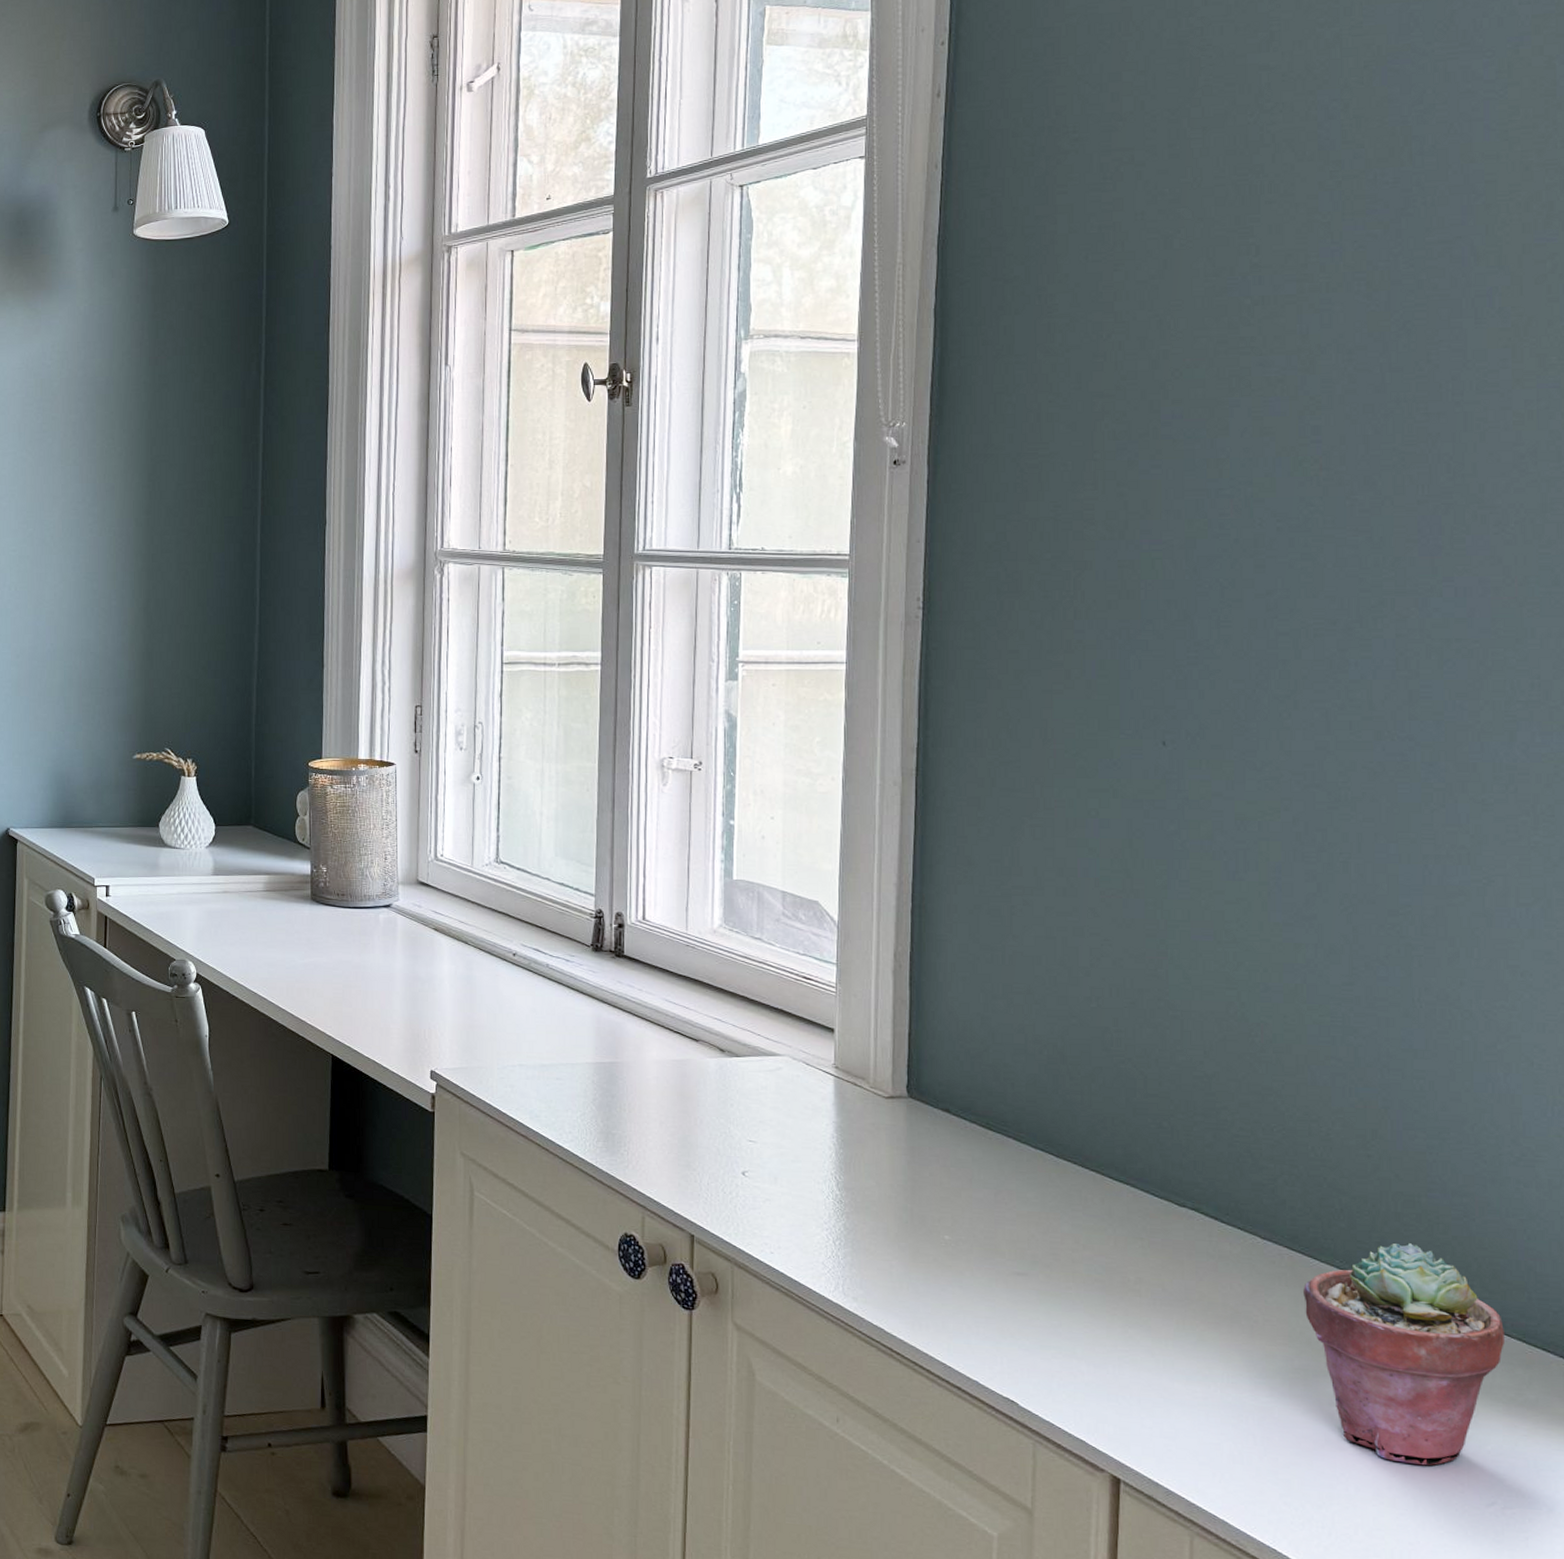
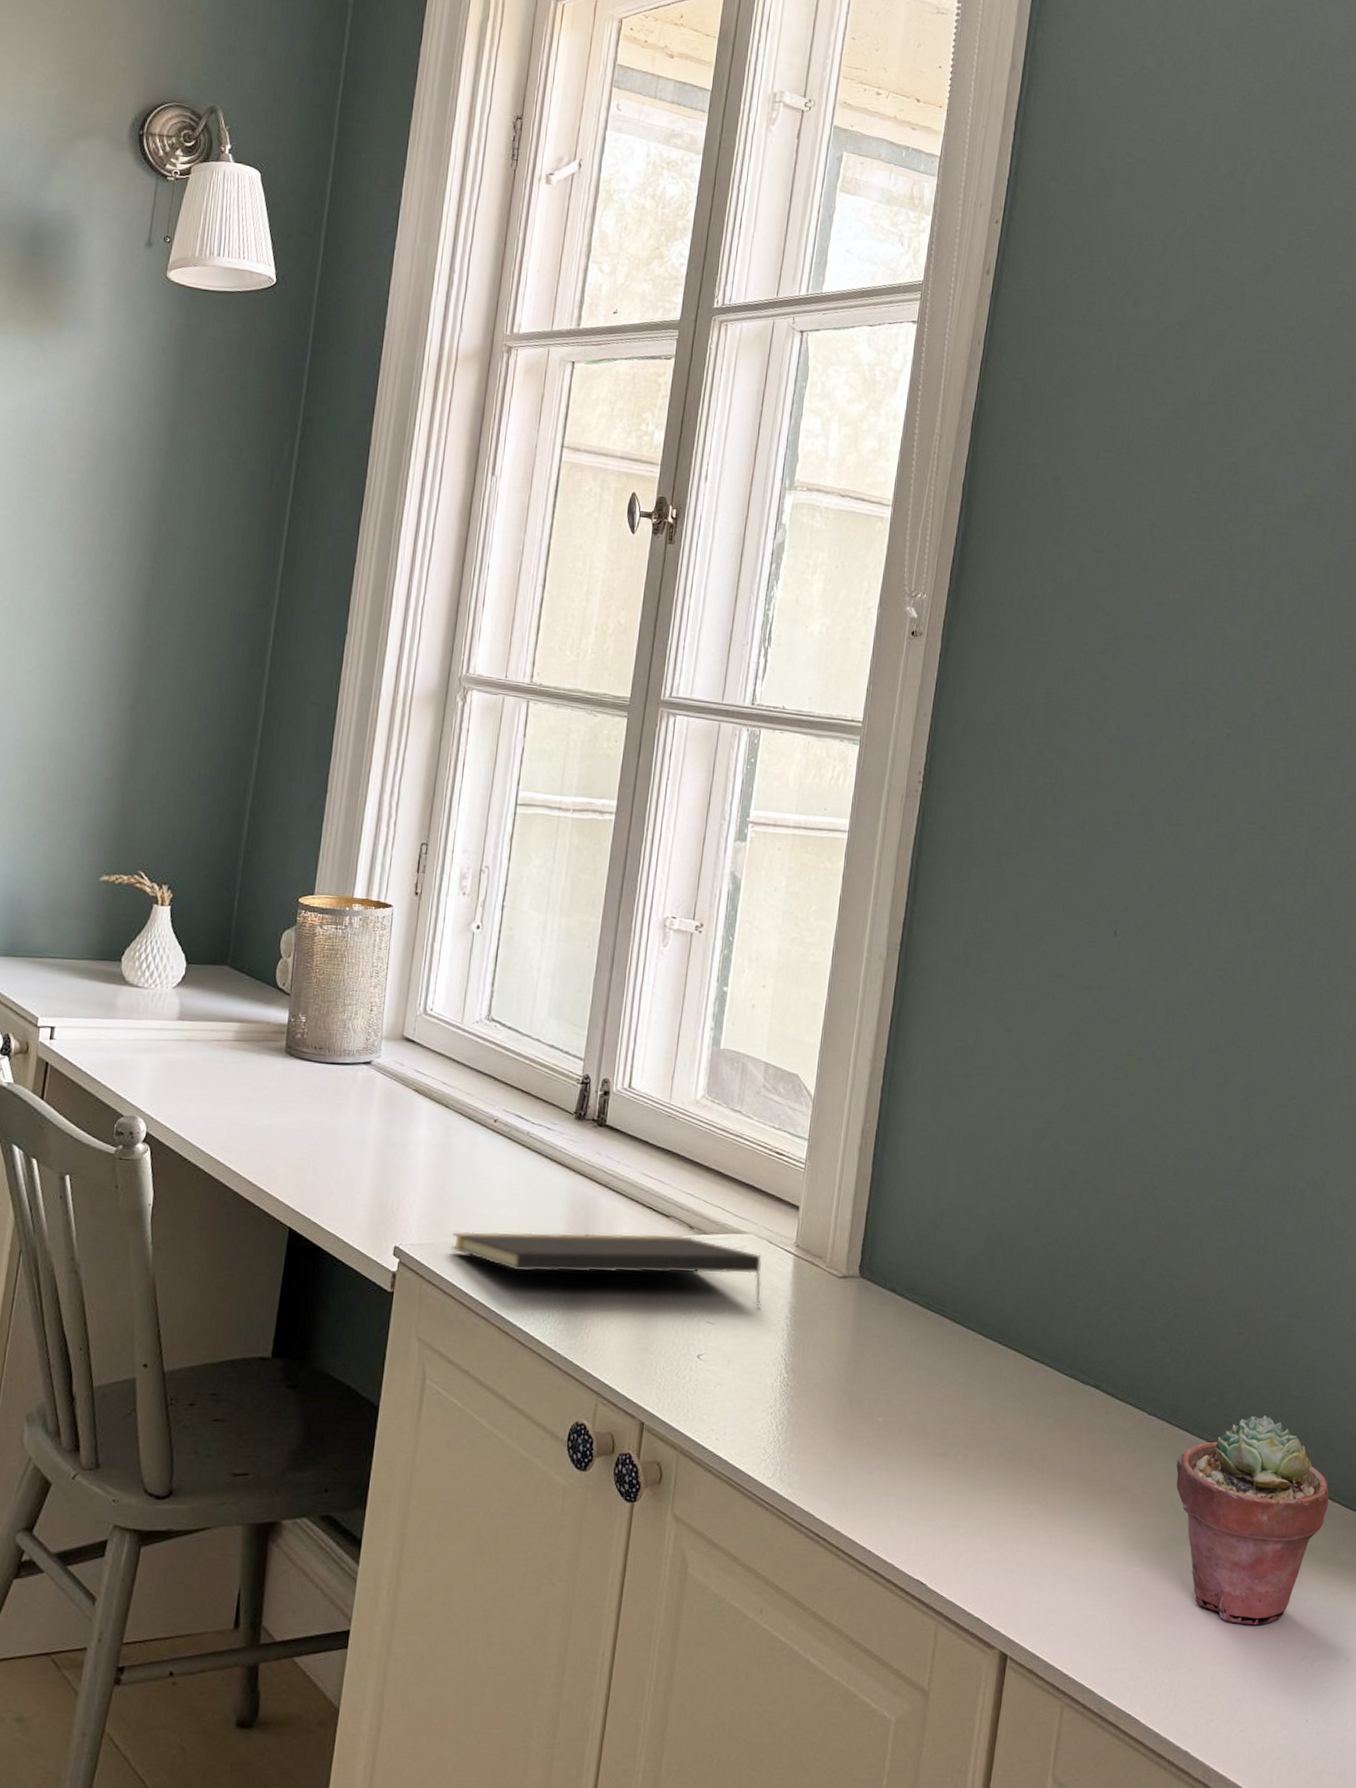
notepad: none [485,1056,804,1126] -> present [451,1231,761,1307]

